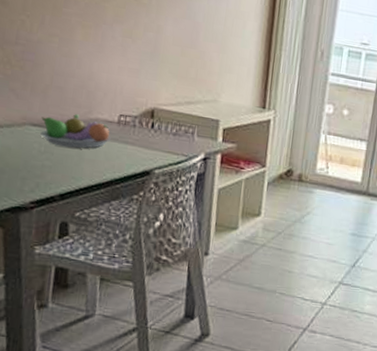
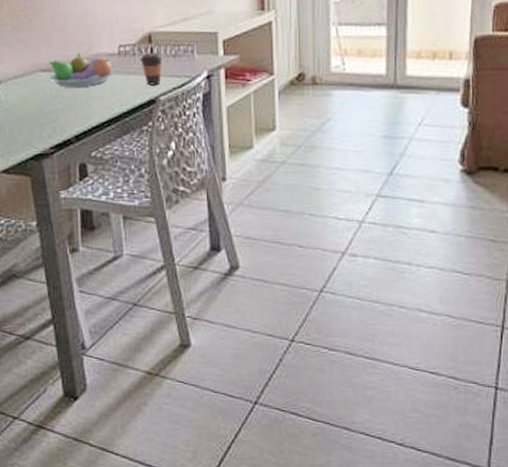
coffee cup: none [139,127,163,159] -> present [139,52,163,86]

